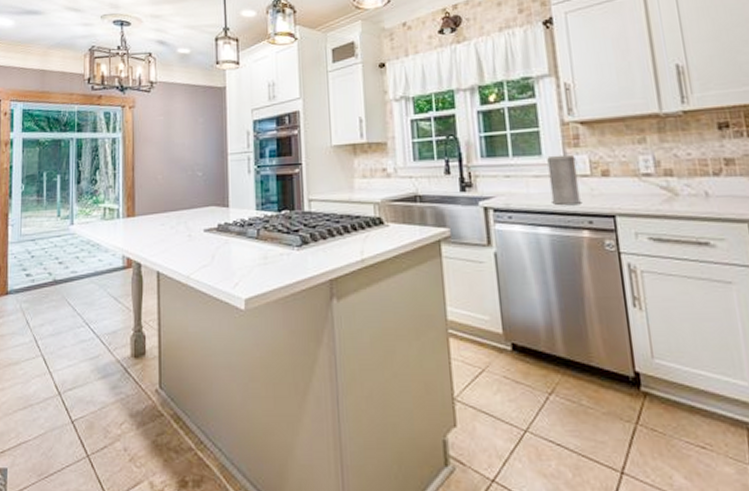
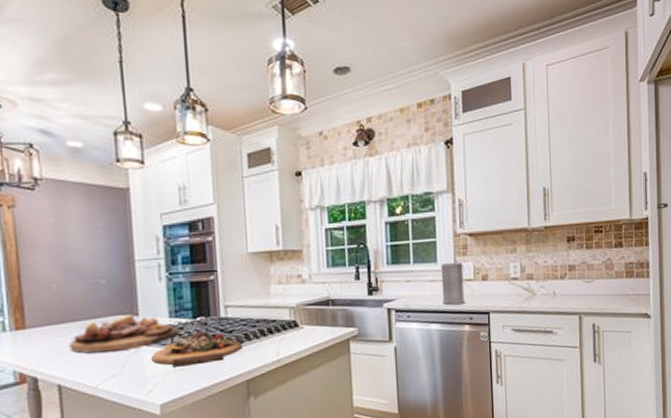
food platter: none [169,206,265,242] -> present [69,315,180,353]
cutting board: none [238,226,326,261] -> present [151,332,242,367]

